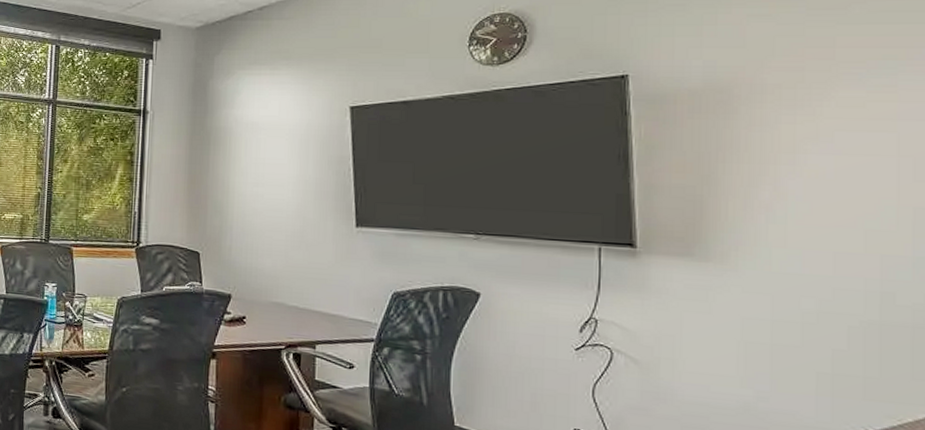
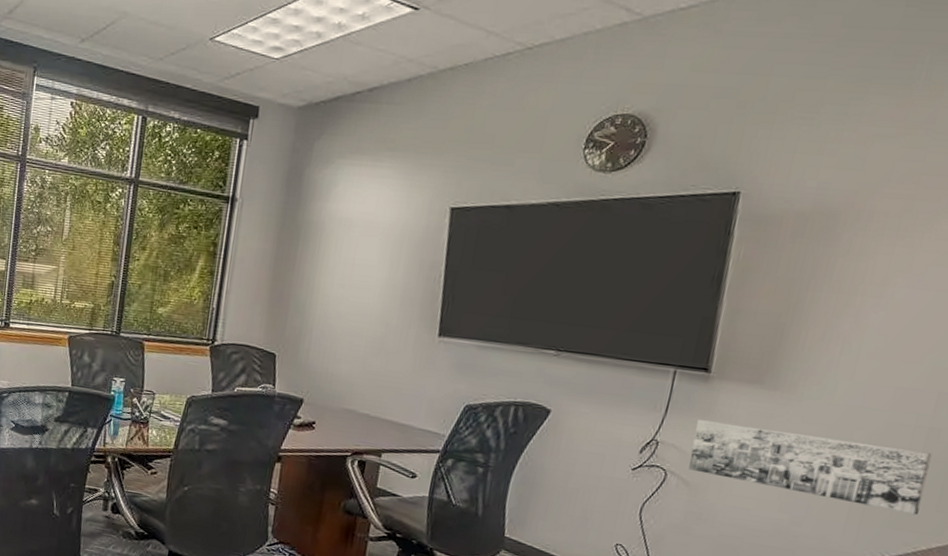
wall art: none [632,295,893,385] -> present [688,419,933,516]

